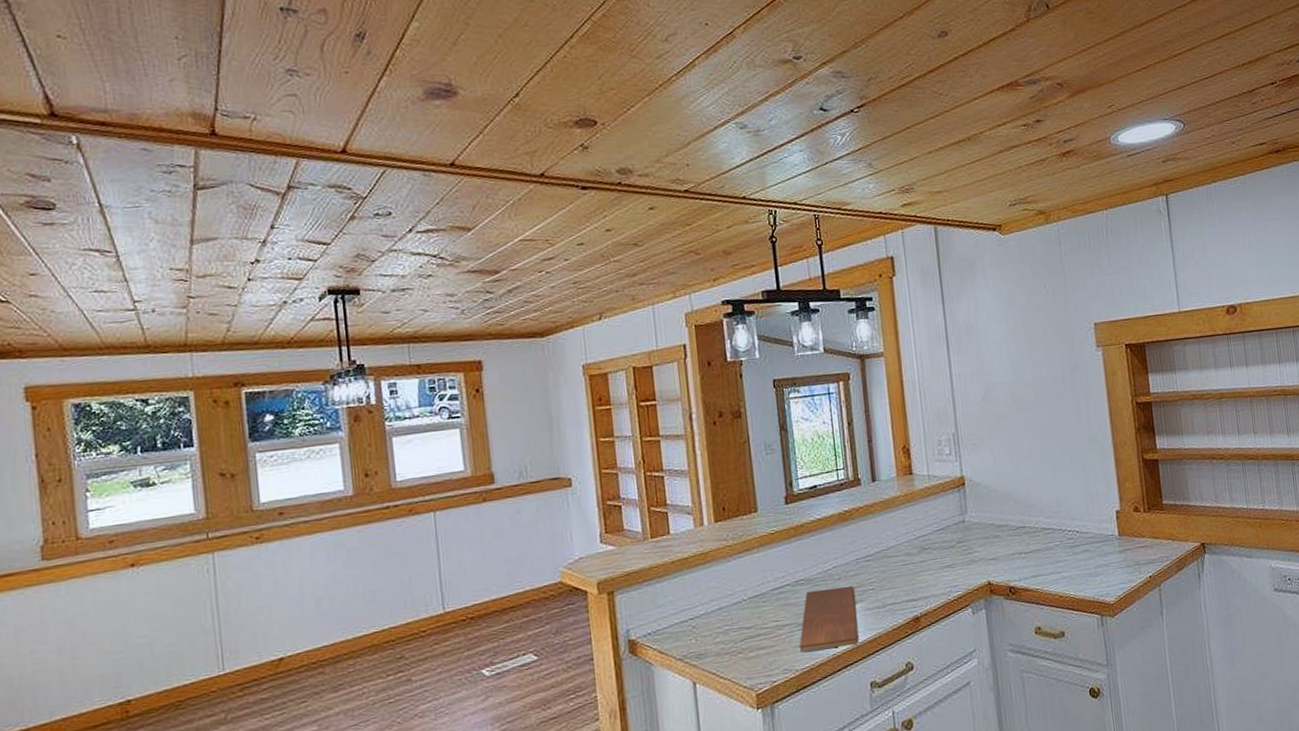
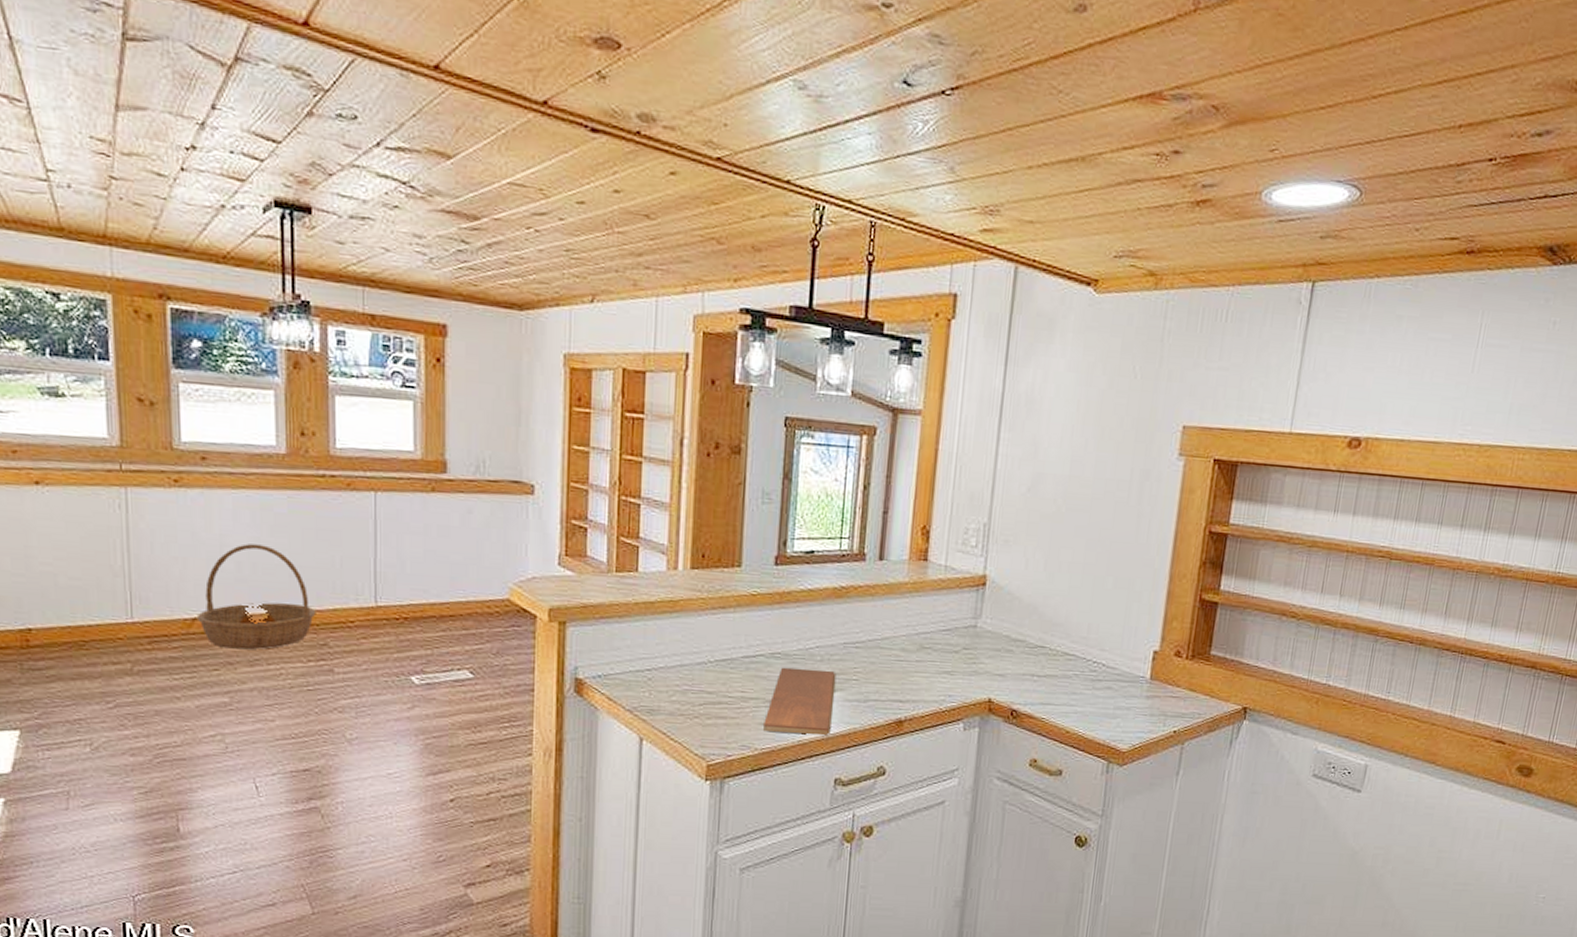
basket: none [284,578,391,680] -> present [198,544,316,650]

